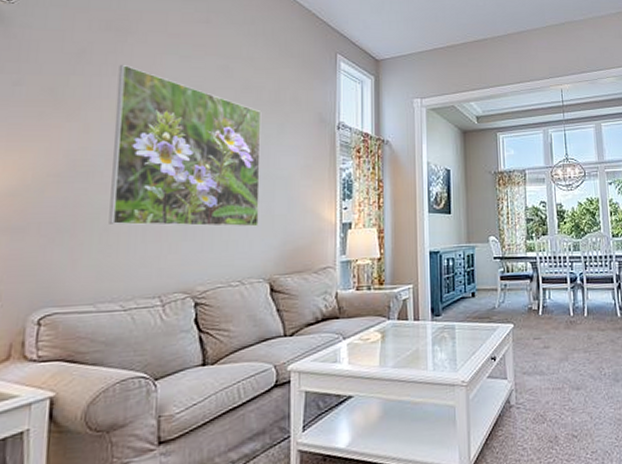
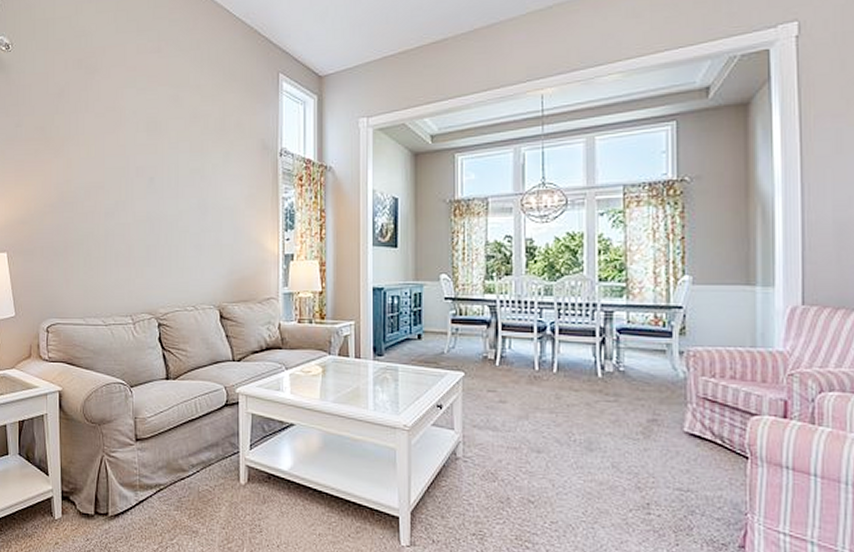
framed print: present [109,64,262,227] -> none [89,100,209,256]

